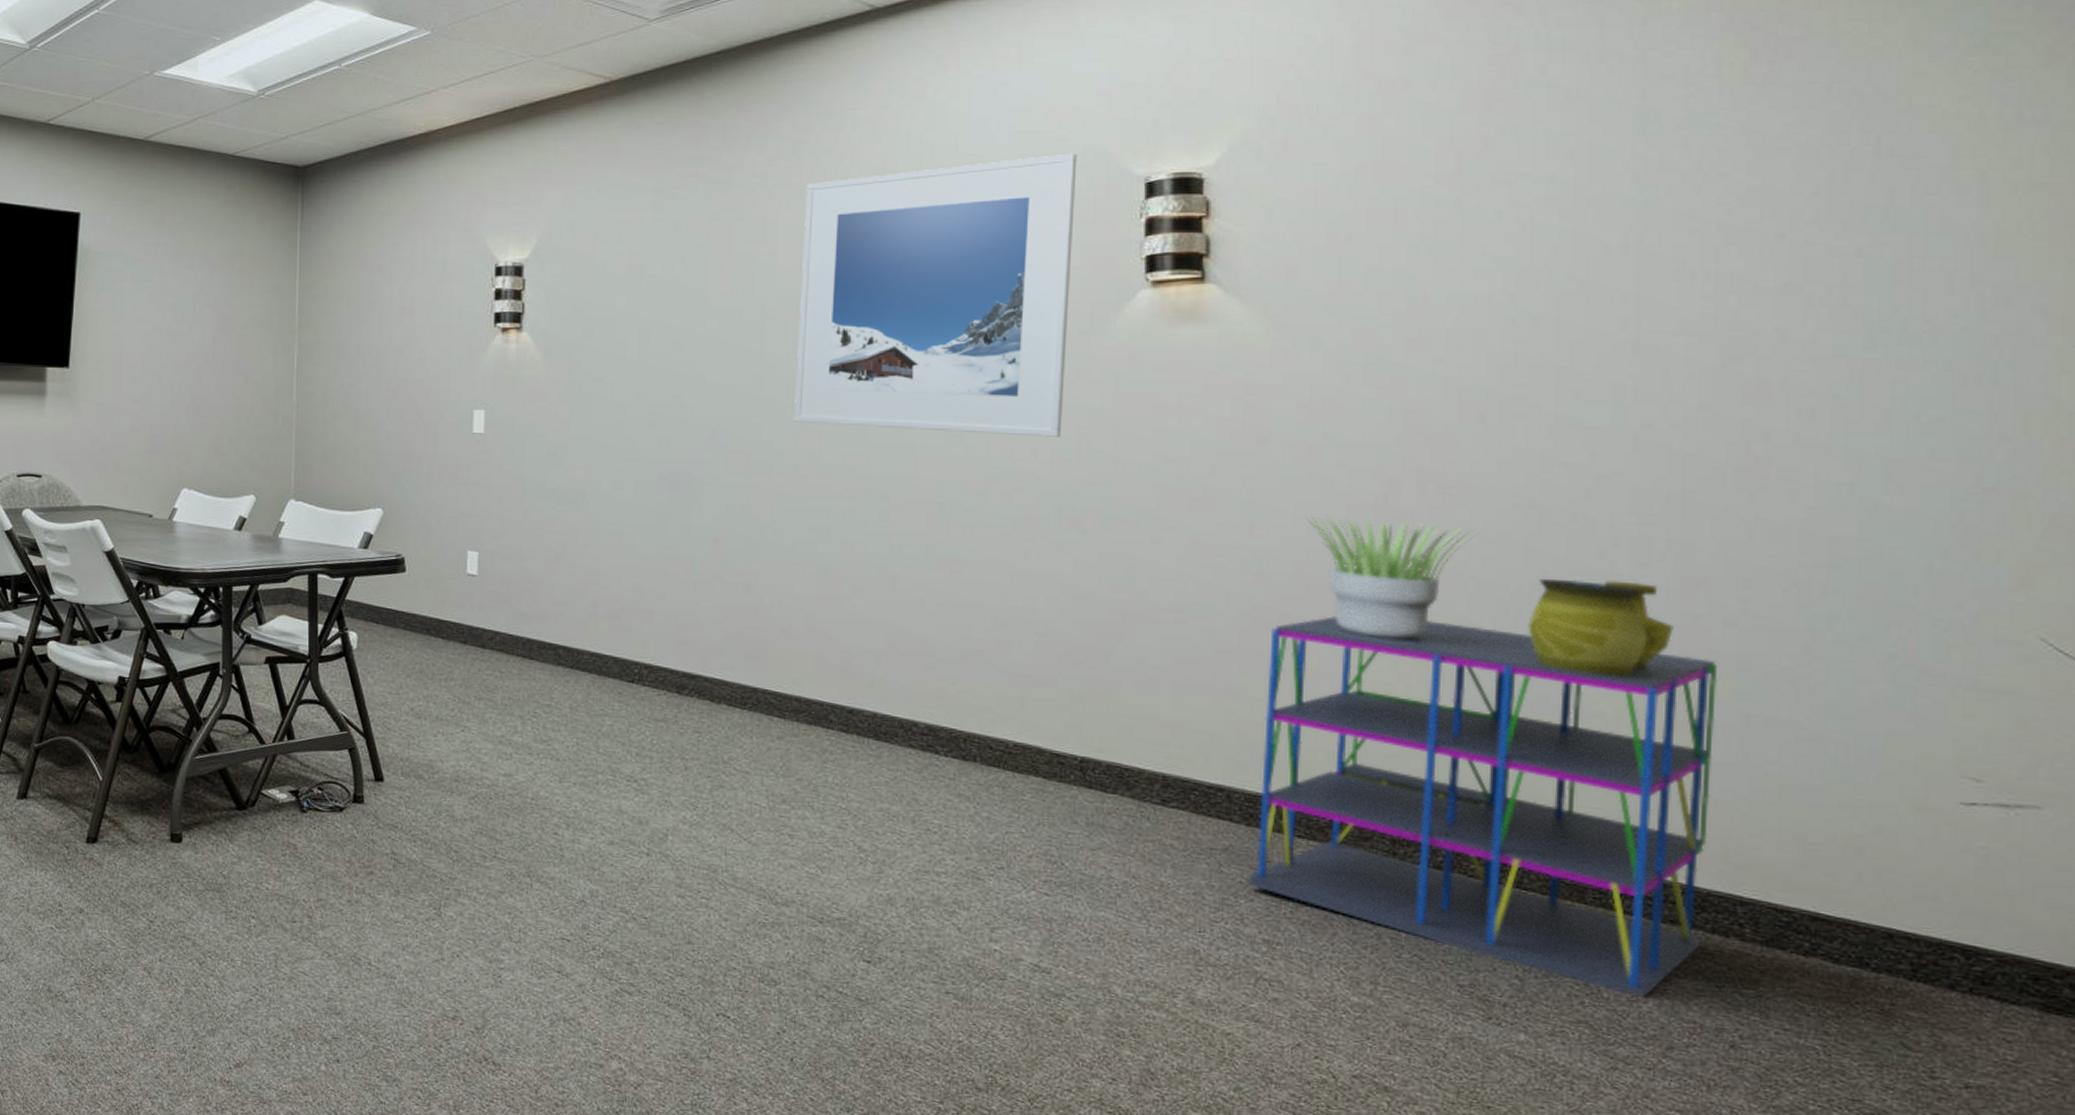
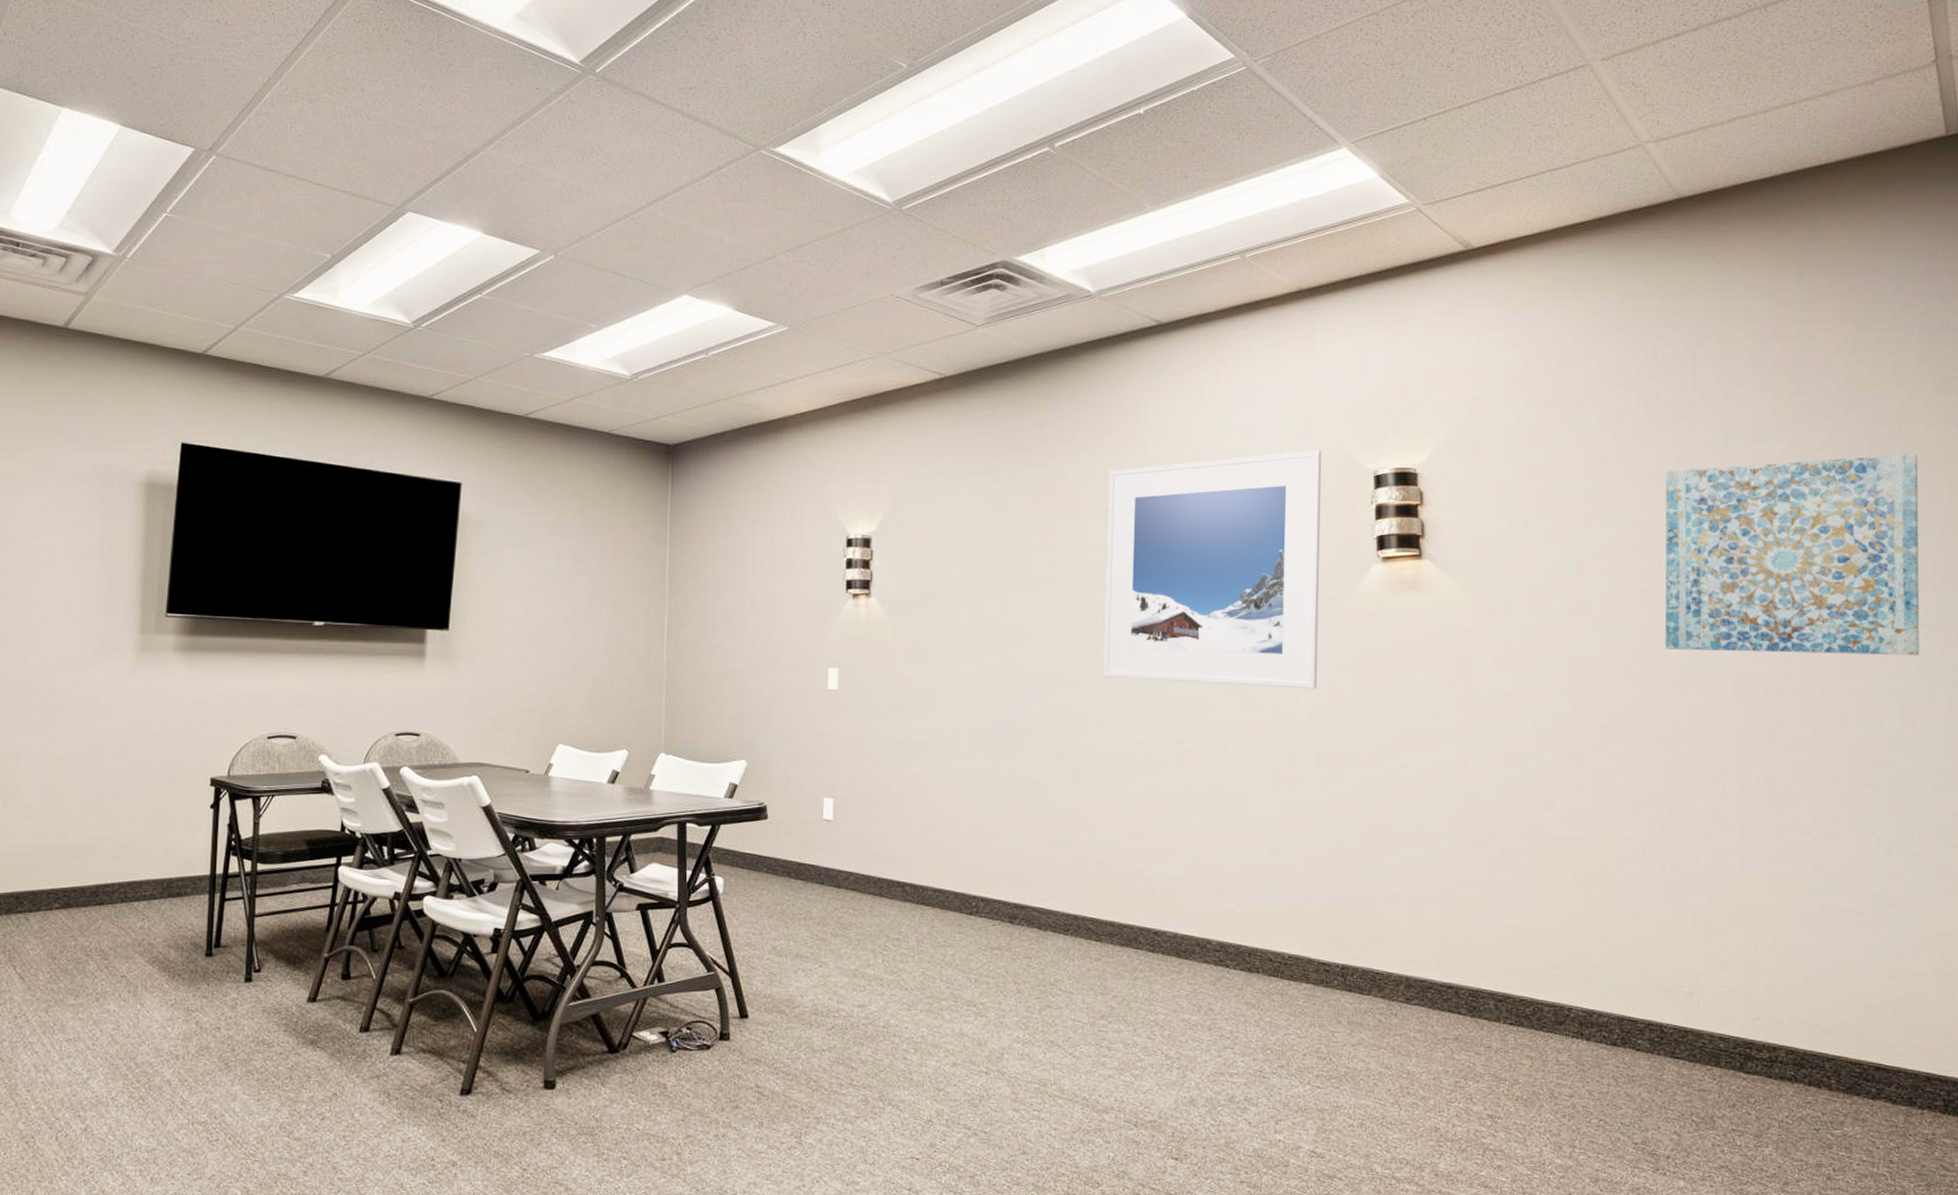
storage cabinet: present [1248,615,1718,998] -> none [1474,835,1803,1143]
potted plant: present [1305,515,1476,640] -> none [1504,751,1628,853]
decorative vase: present [1528,579,1674,677] -> none [1668,800,1769,879]
wall art: none [1538,138,1936,401] -> present [1665,454,1920,655]

